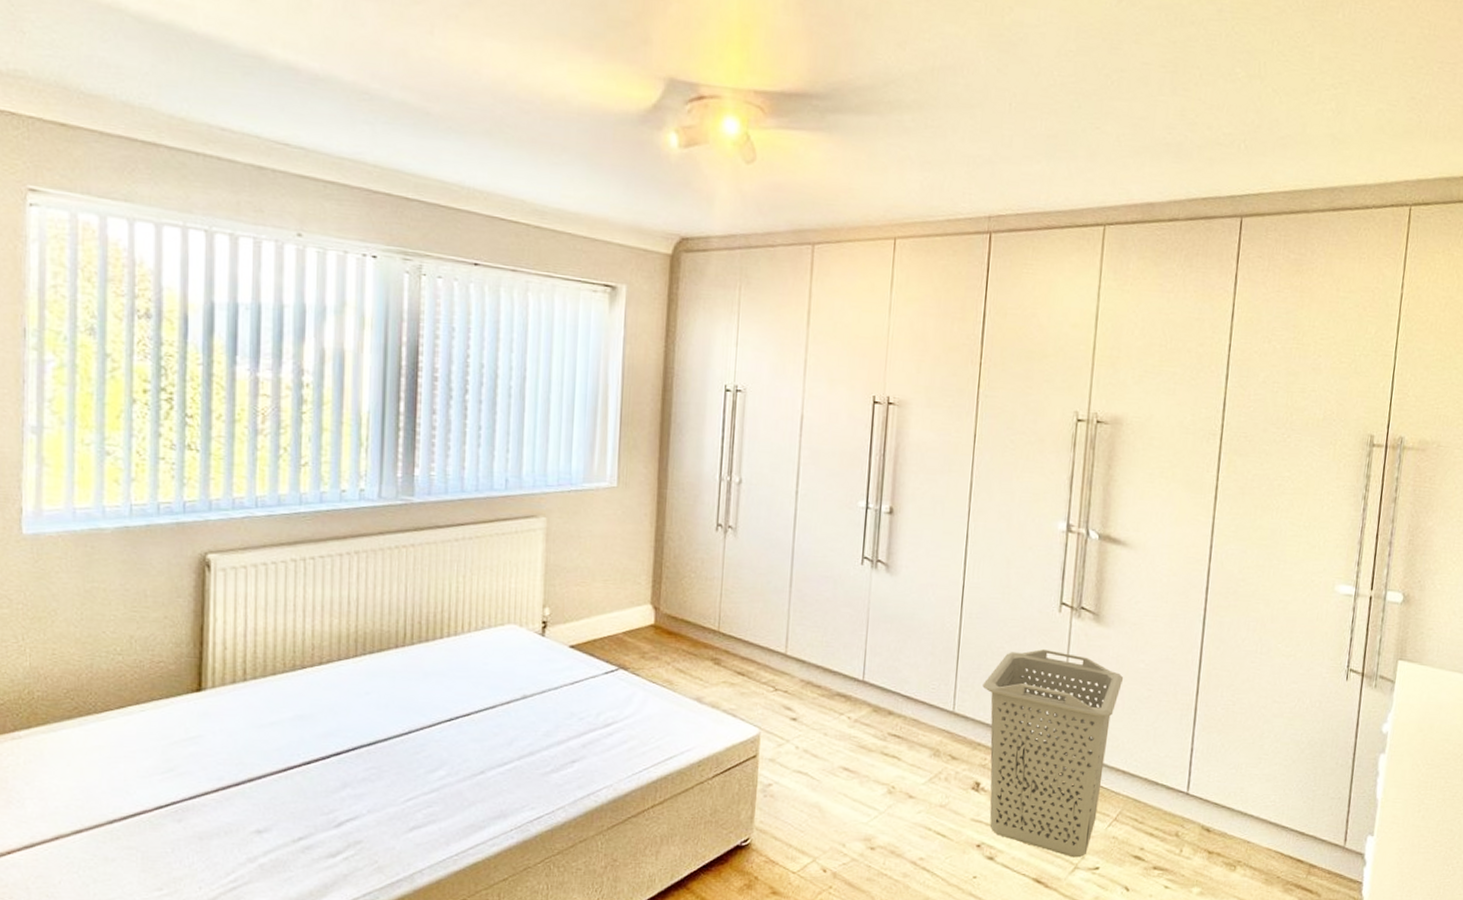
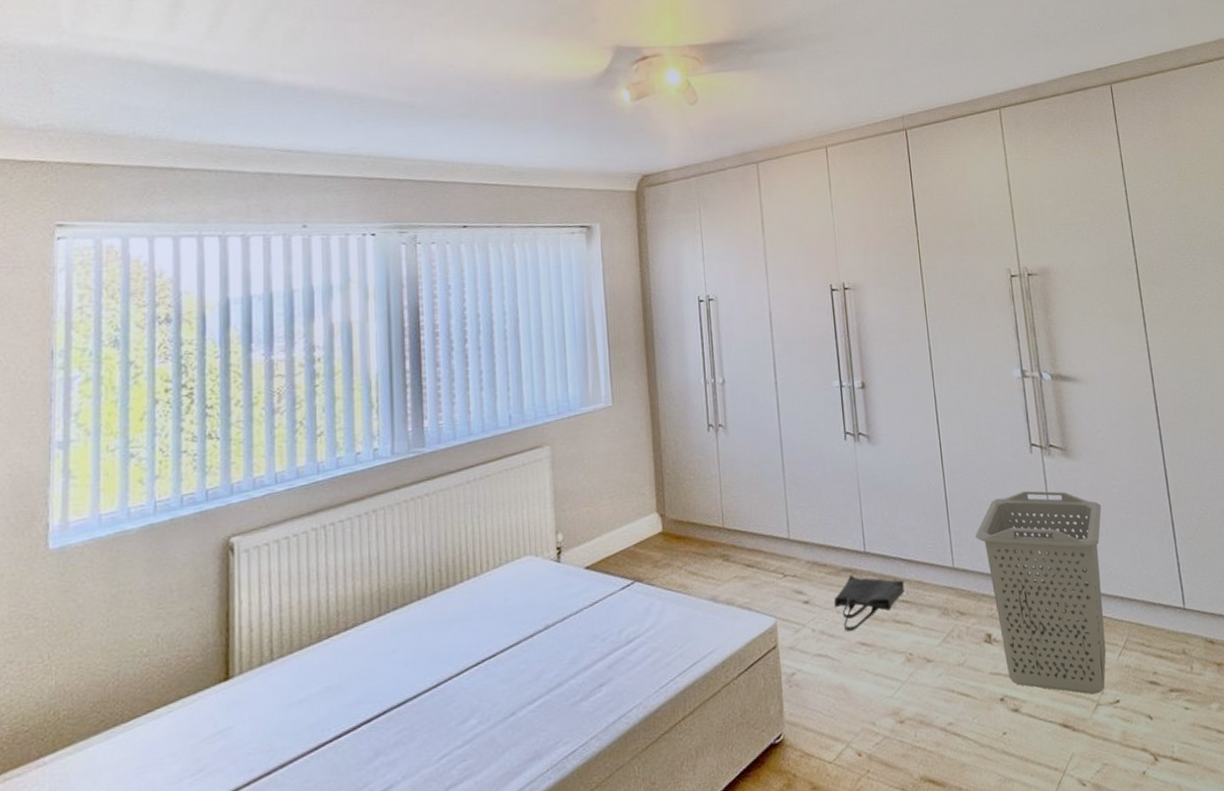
tote bag: none [822,701,899,756] -> present [833,575,904,632]

